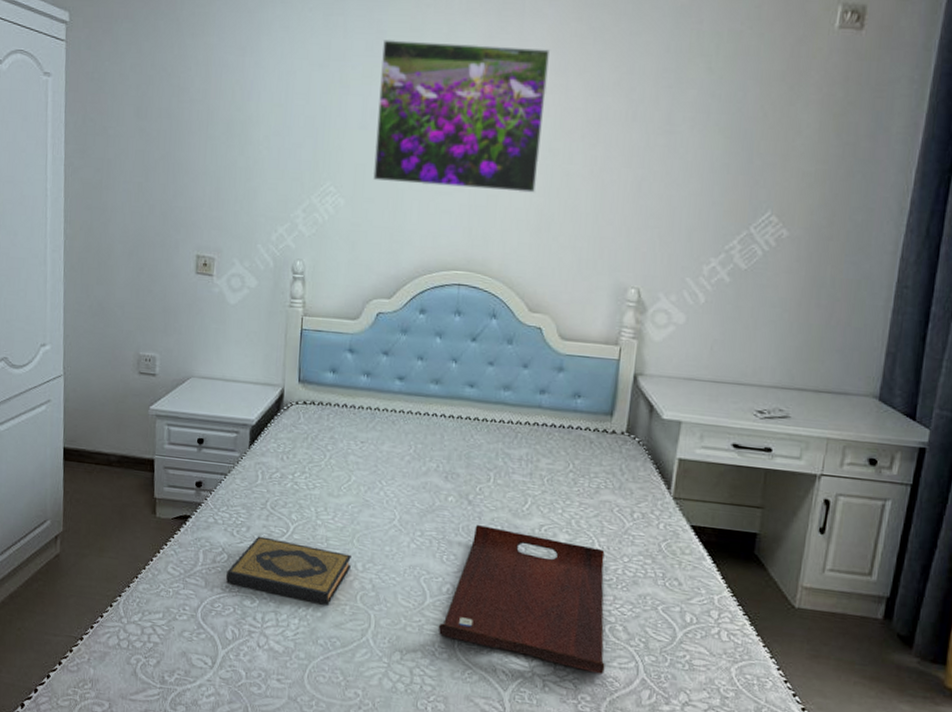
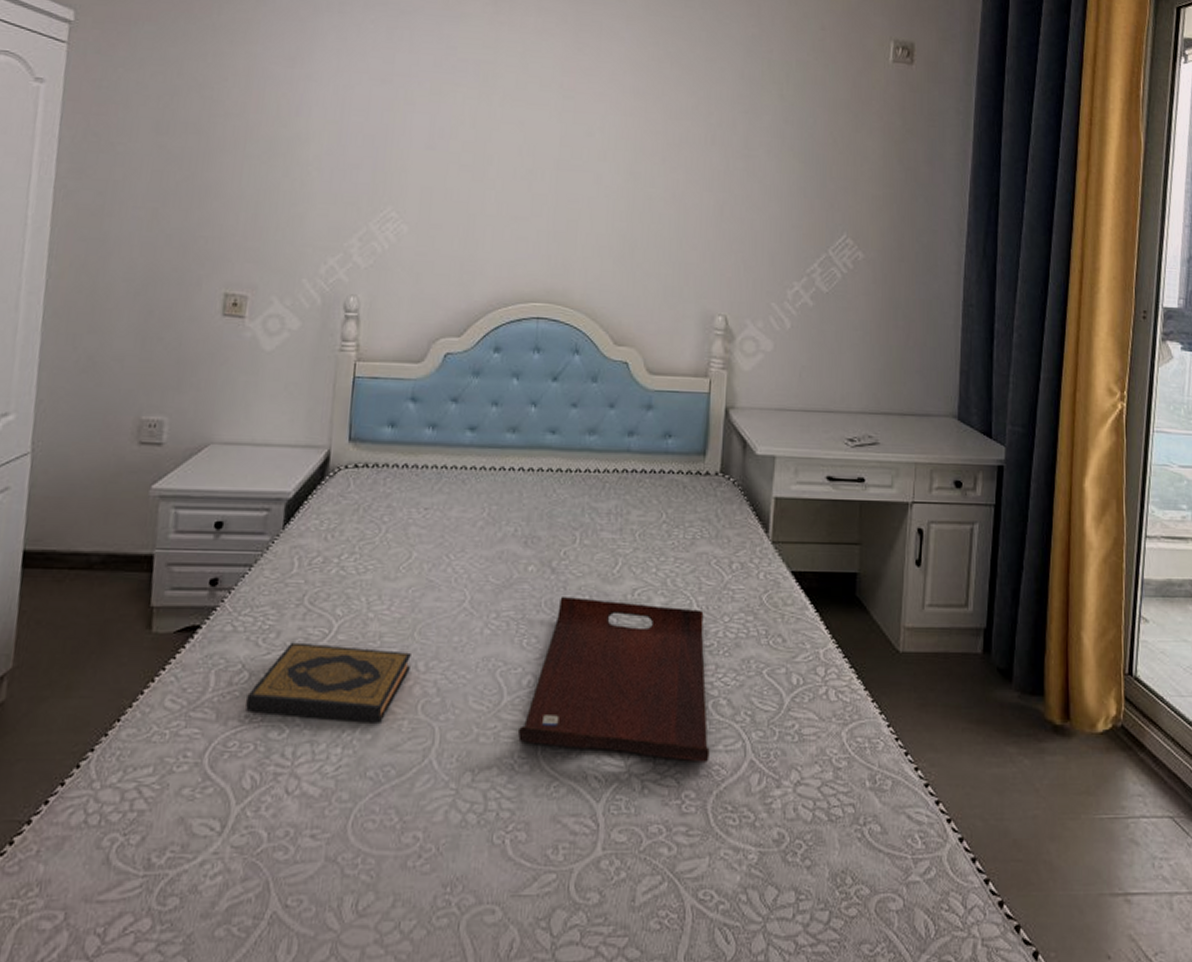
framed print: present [372,38,551,194] -> none [440,55,629,219]

